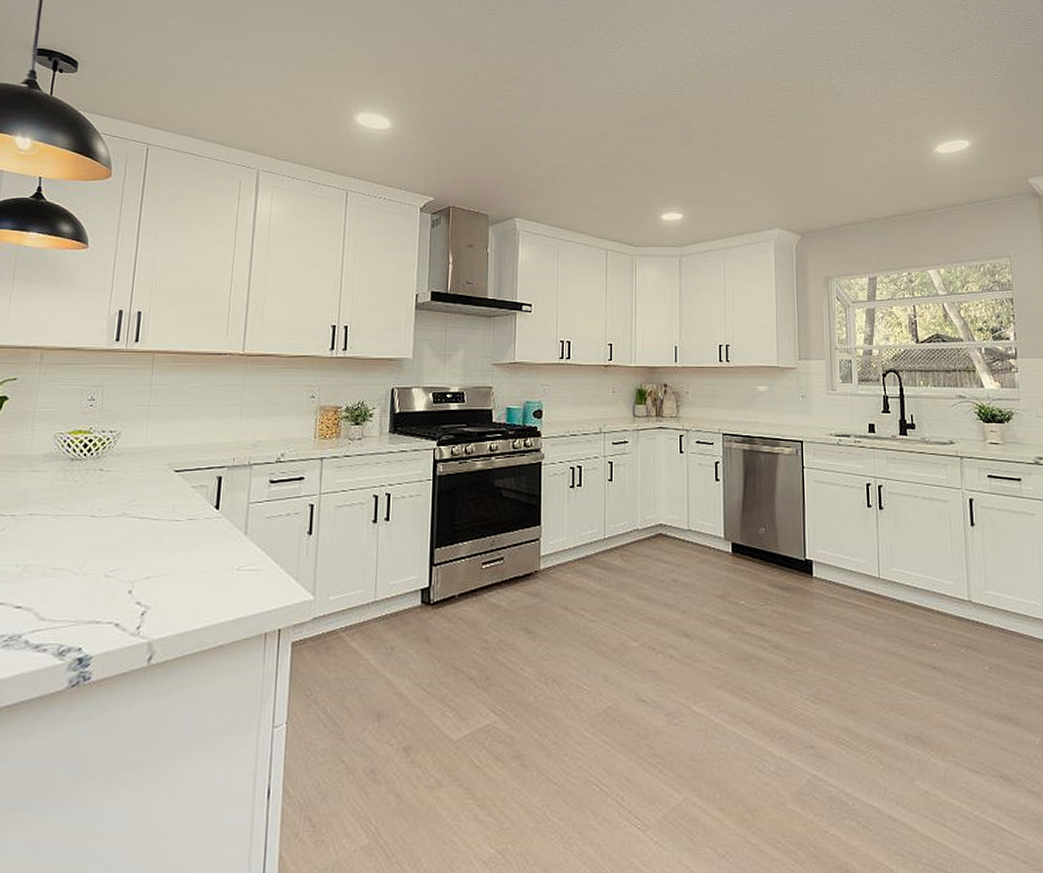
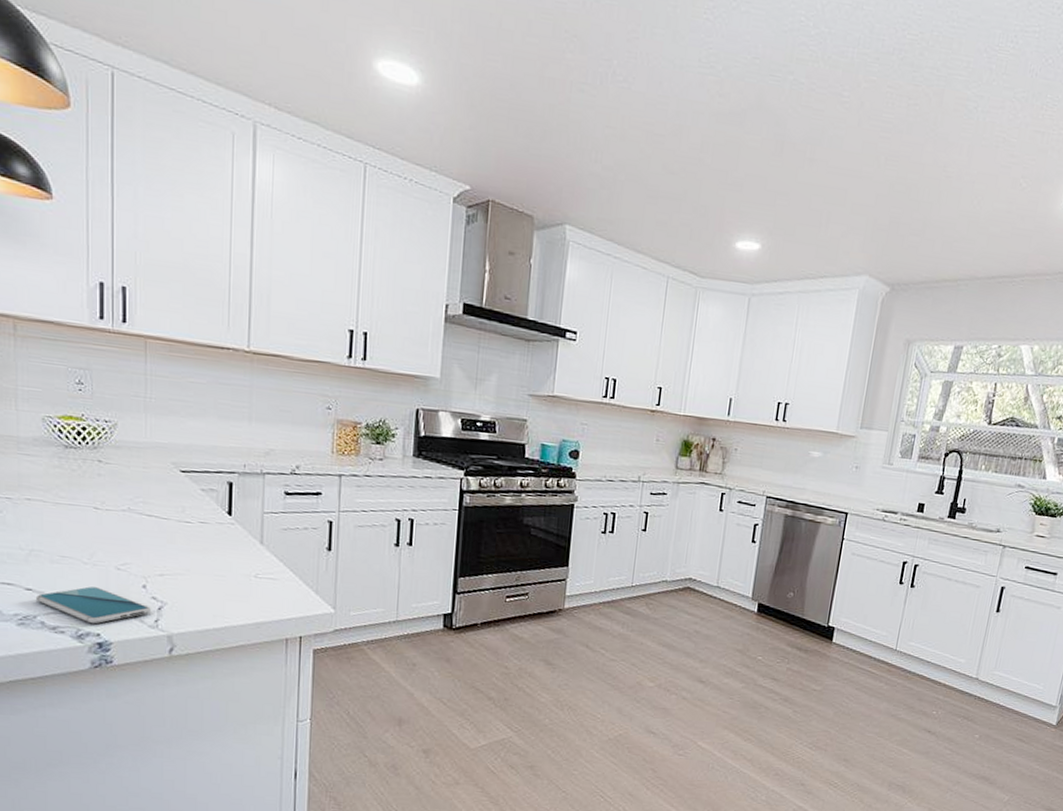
smartphone: none [23,598,134,638] -> present [35,586,151,624]

